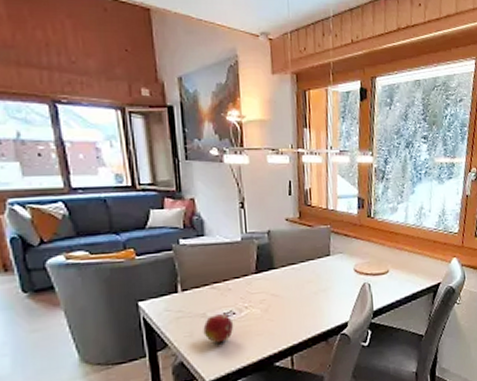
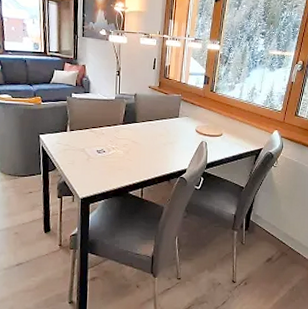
fruit: present [203,314,234,344] -> none [81,151,103,172]

